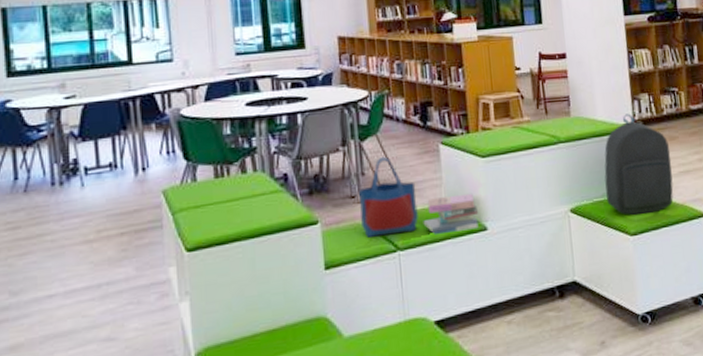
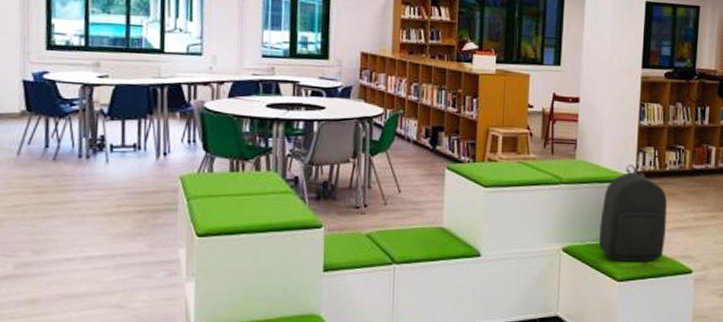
tote bag: present [359,156,418,238] -> none [362,173,418,248]
books: present [423,193,479,236] -> none [421,219,475,255]

